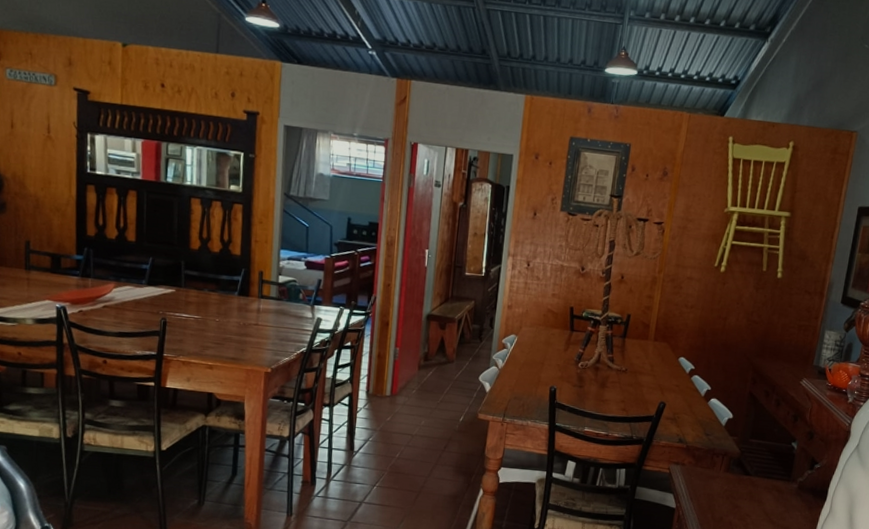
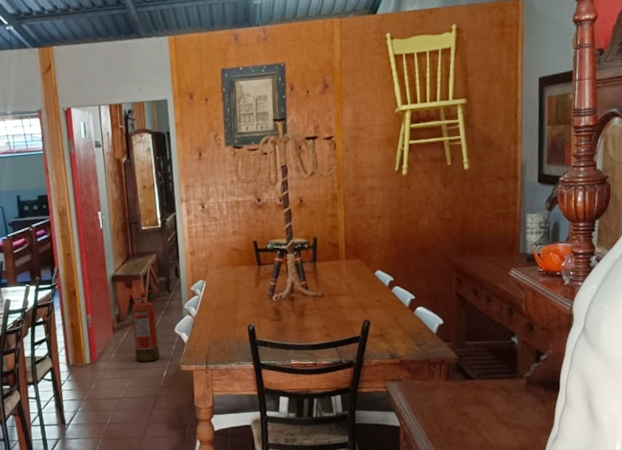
fire extinguisher: none [435,335,466,405] -> present [131,289,161,362]

